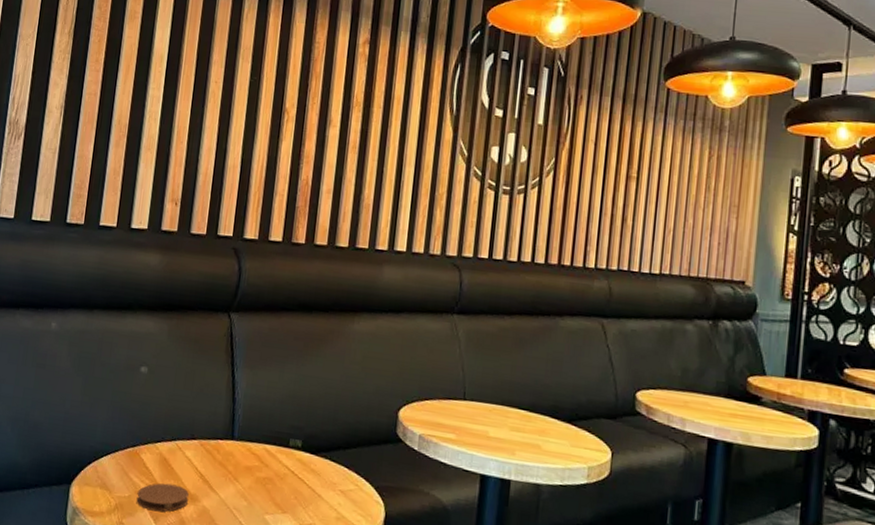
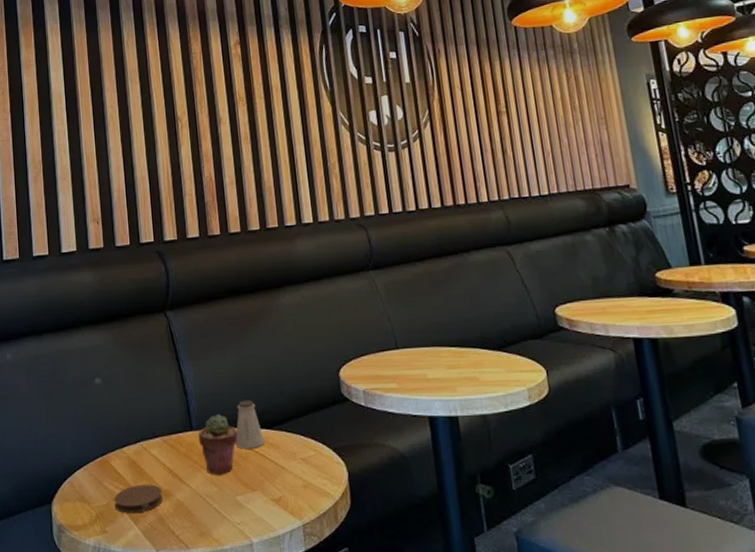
potted succulent: none [238,428,281,491] -> present [198,414,238,476]
saltshaker: none [275,420,306,471] -> present [235,400,265,449]

